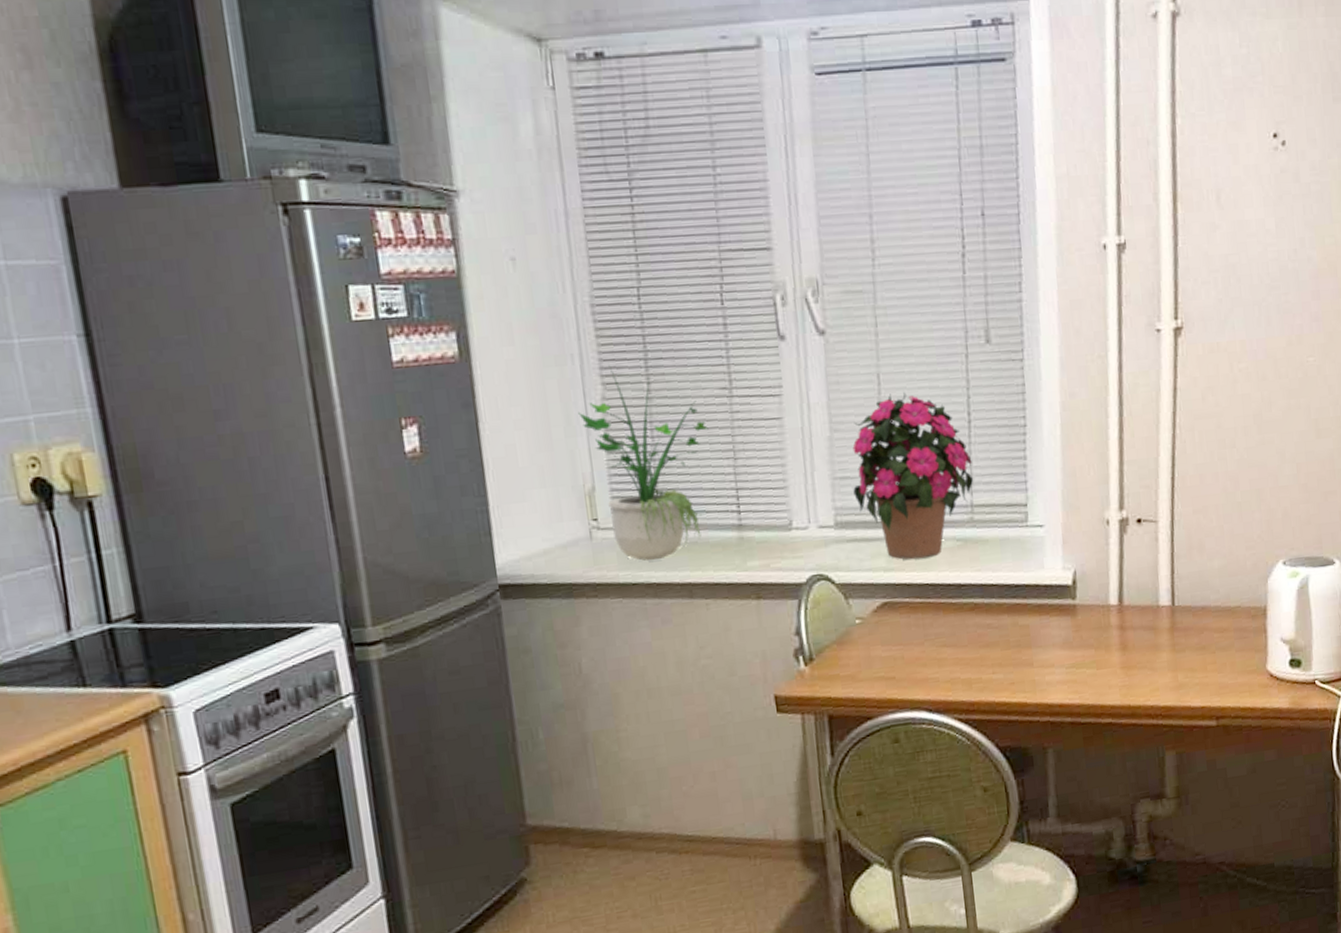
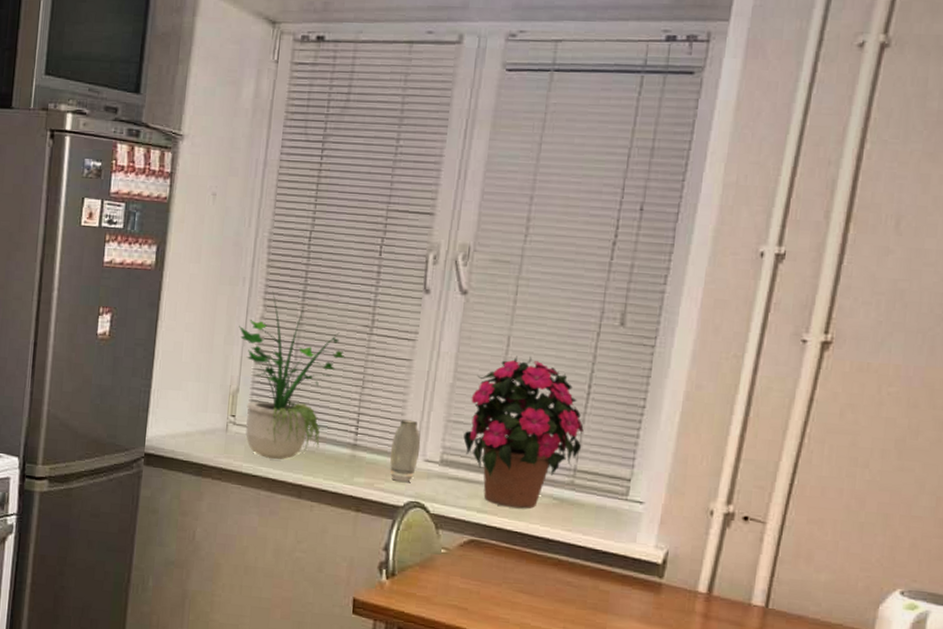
vase: none [779,485,812,557] -> present [389,419,421,483]

